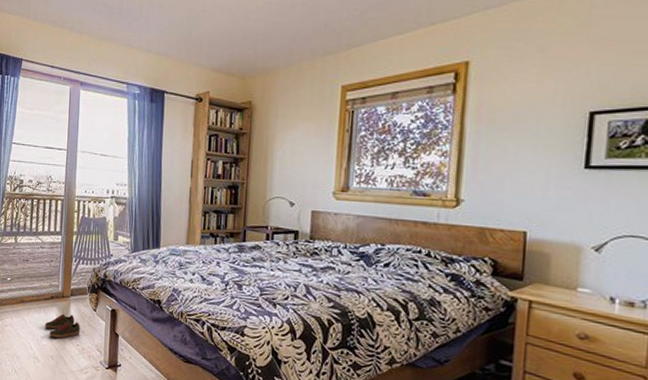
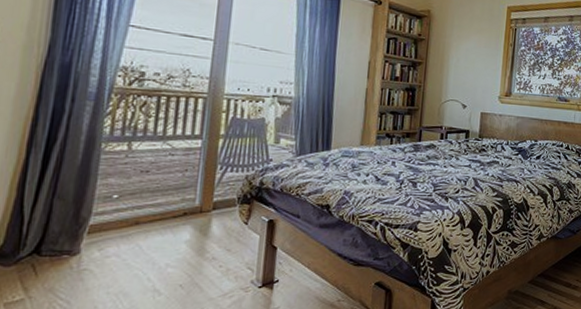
shoe: present [45,313,80,339] -> none [172,232,225,263]

